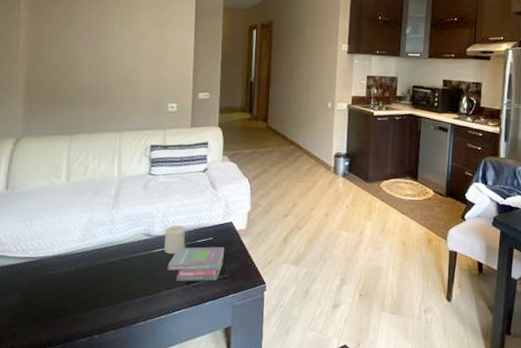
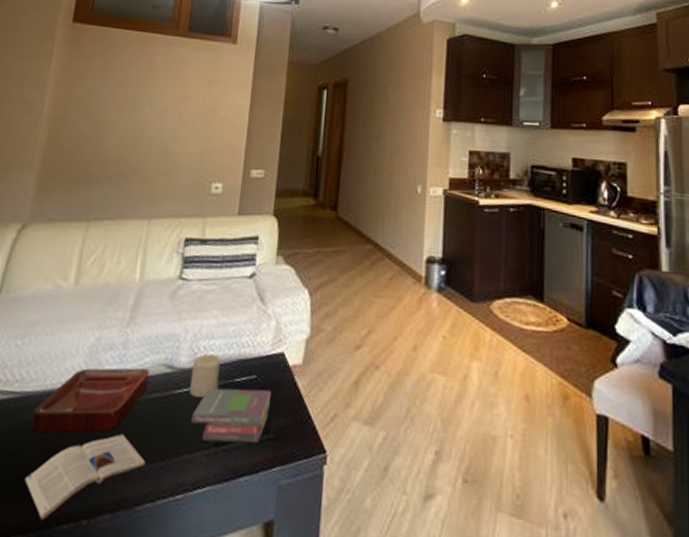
decorative tray: none [47,236,133,283] -> present [30,367,150,434]
magazine: none [48,280,137,337] -> present [24,433,146,521]

